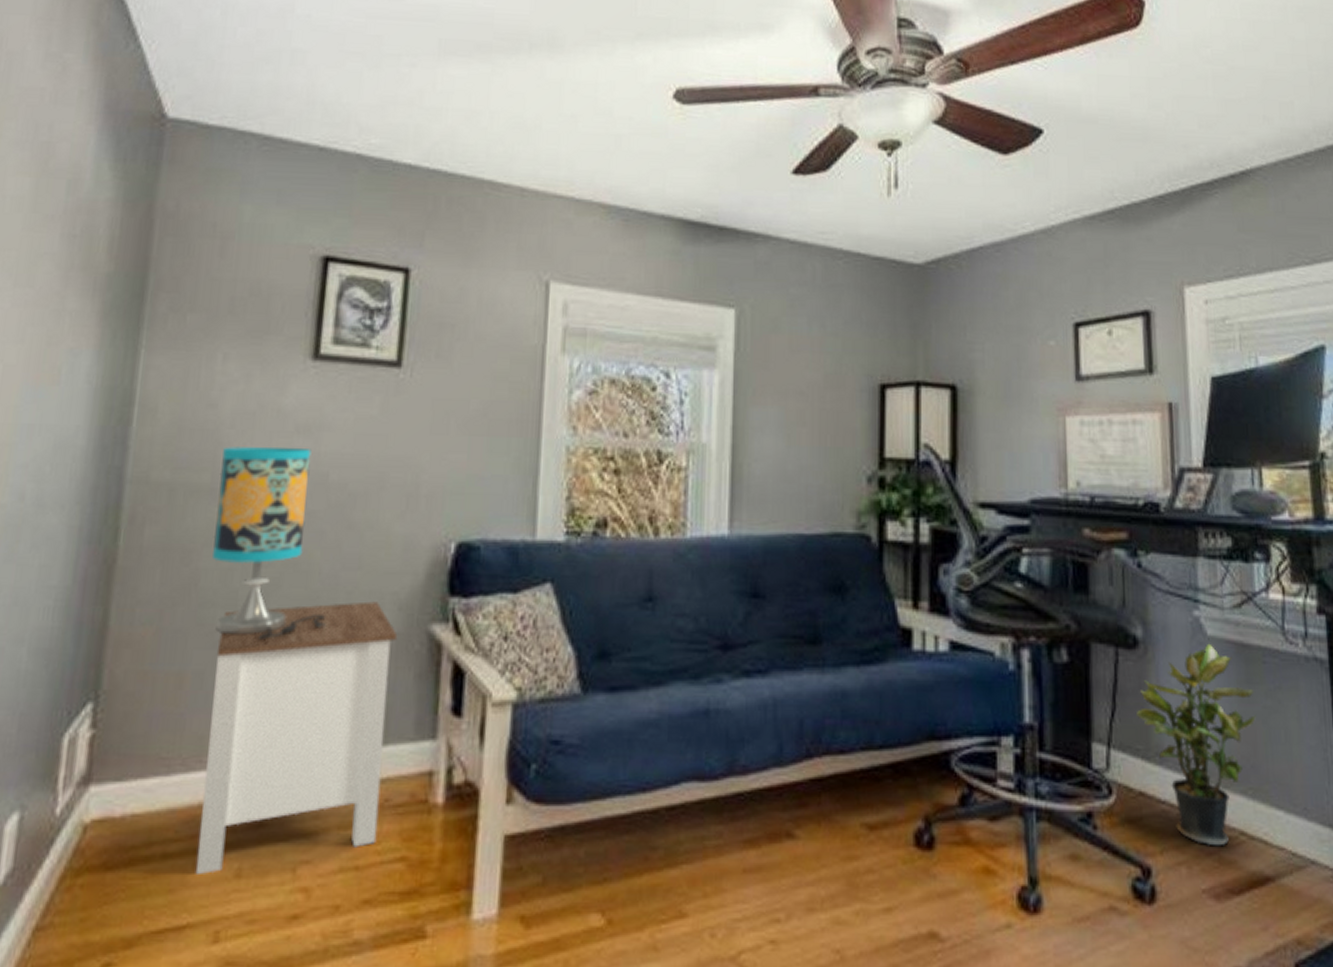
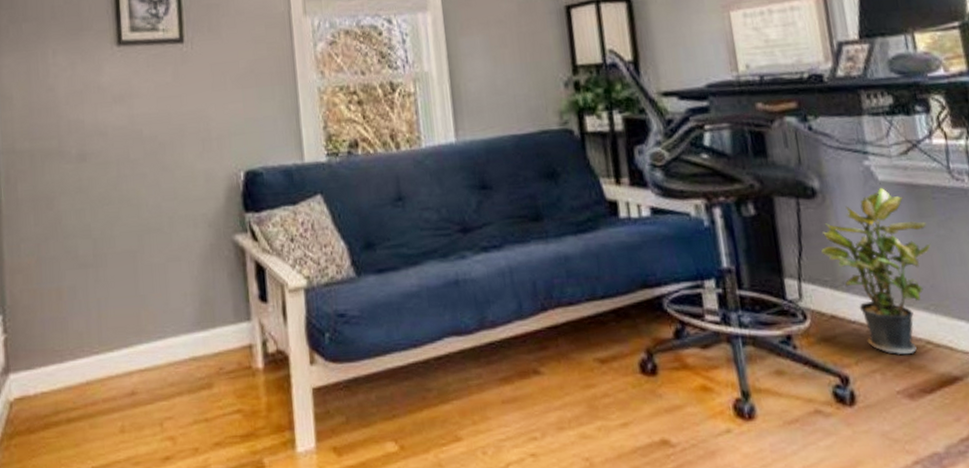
side table: present [195,601,398,874] -> none [81,222,218,432]
table lamp: present [213,446,326,639] -> none [64,113,157,258]

